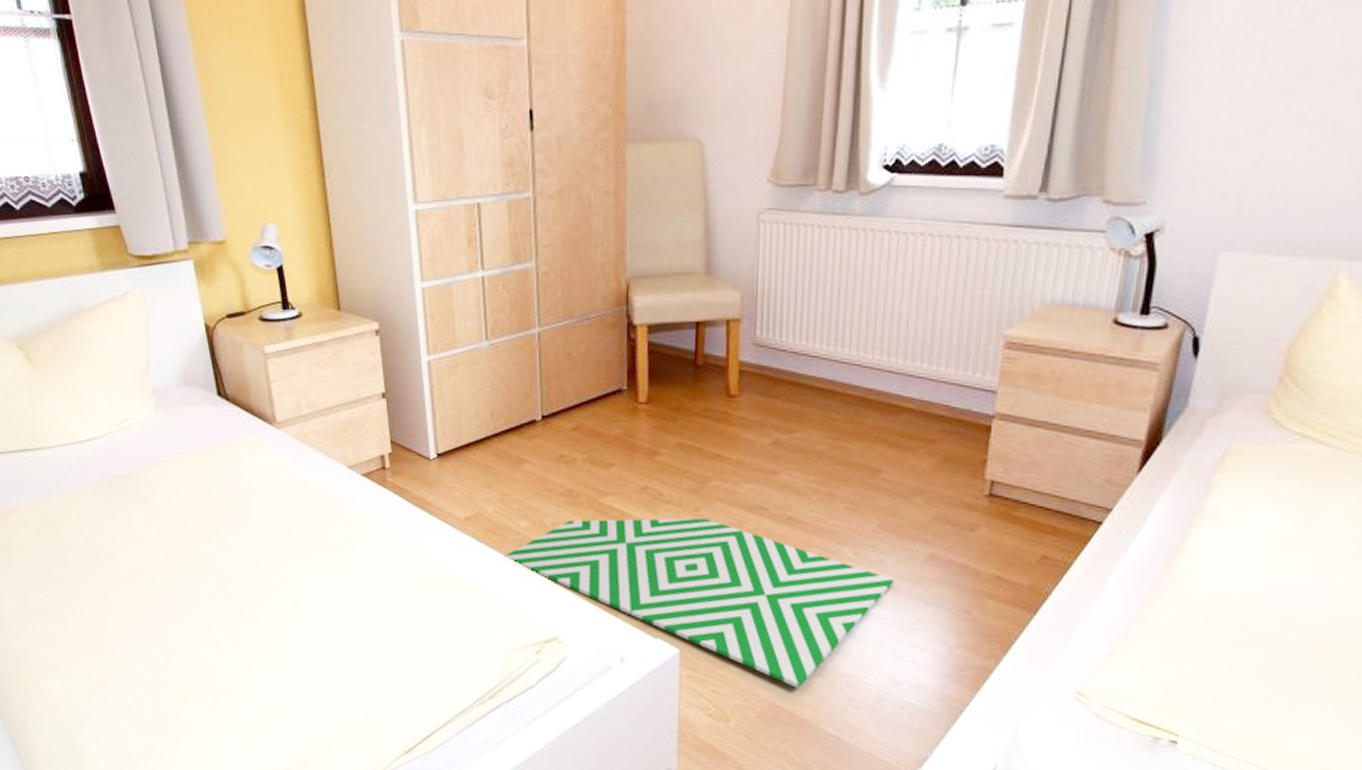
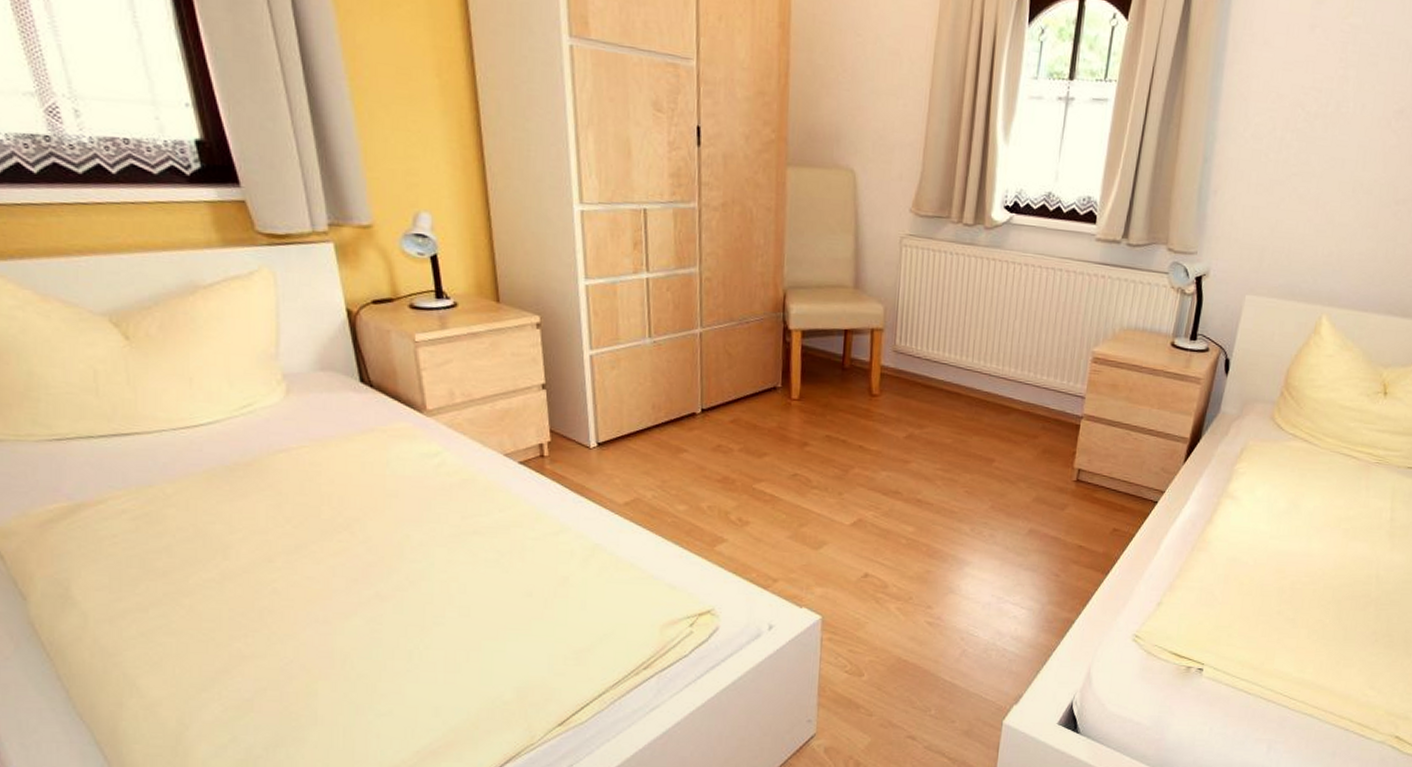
rug: present [504,518,893,688] -> none [661,501,1001,644]

